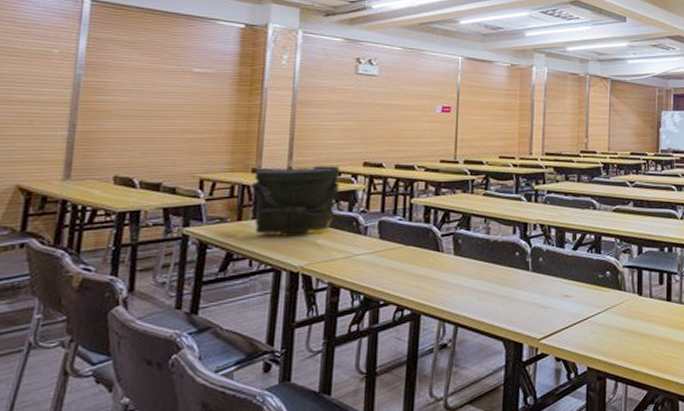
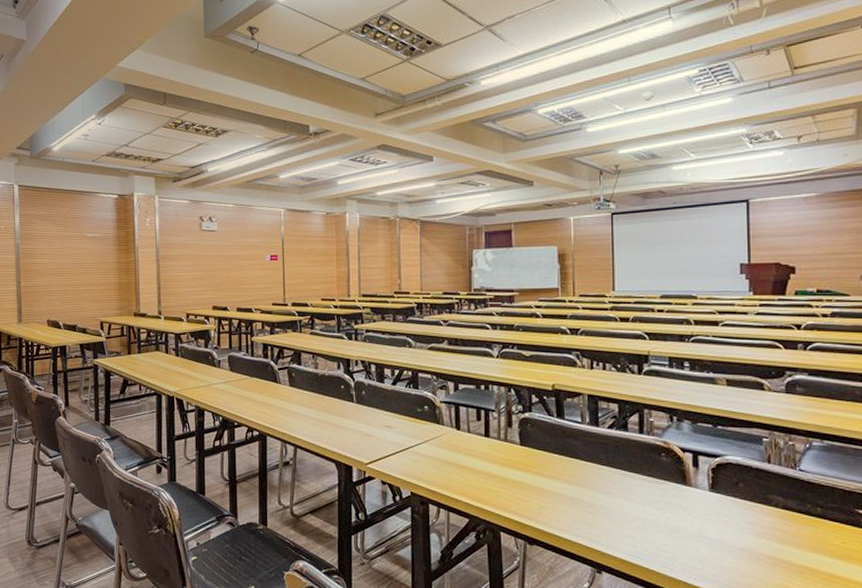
bag: present [251,166,340,237] -> none [135,310,197,368]

